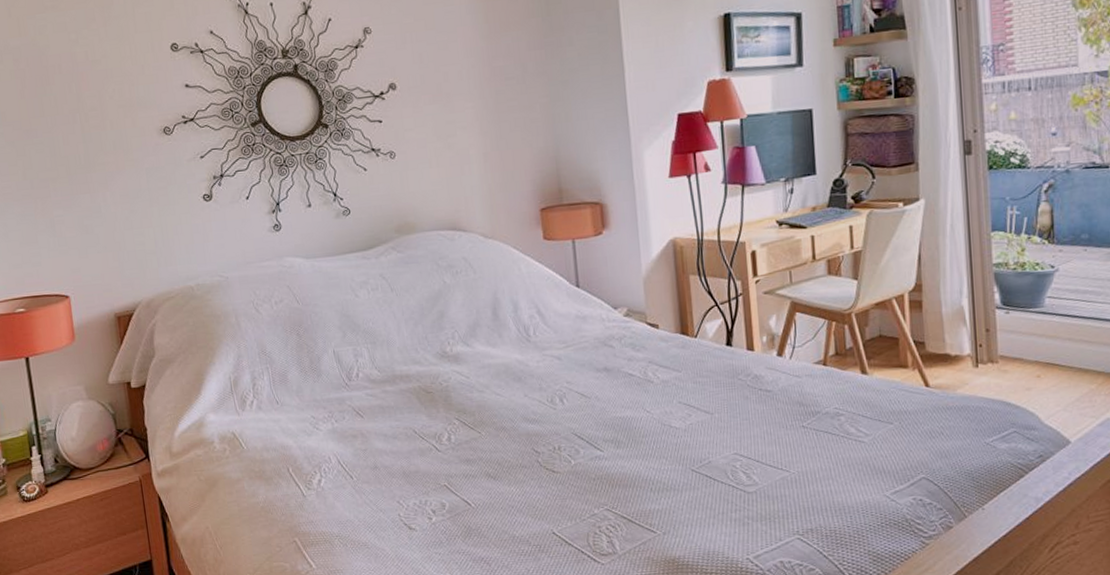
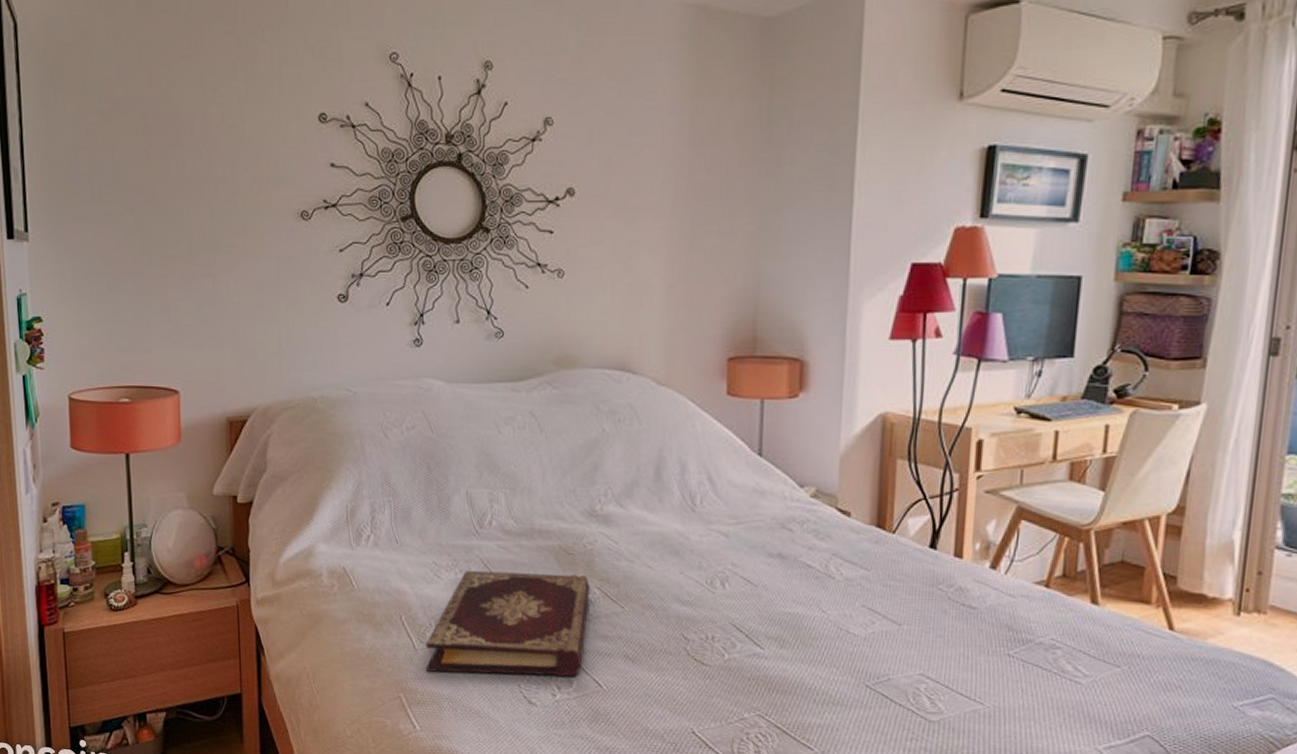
book: none [312,409,451,514] -> present [425,570,590,678]

